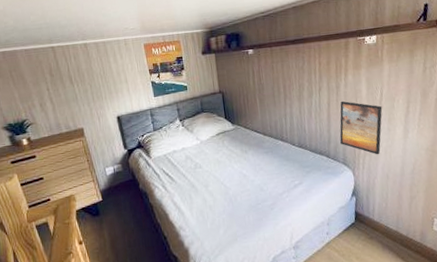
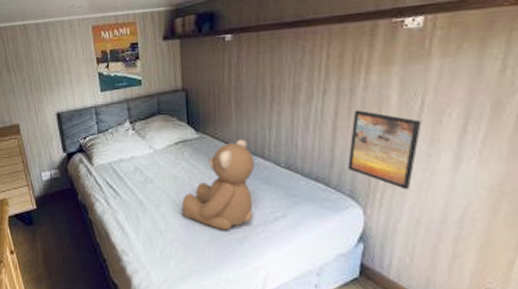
teddy bear: none [225,127,280,200] -> present [181,139,254,231]

